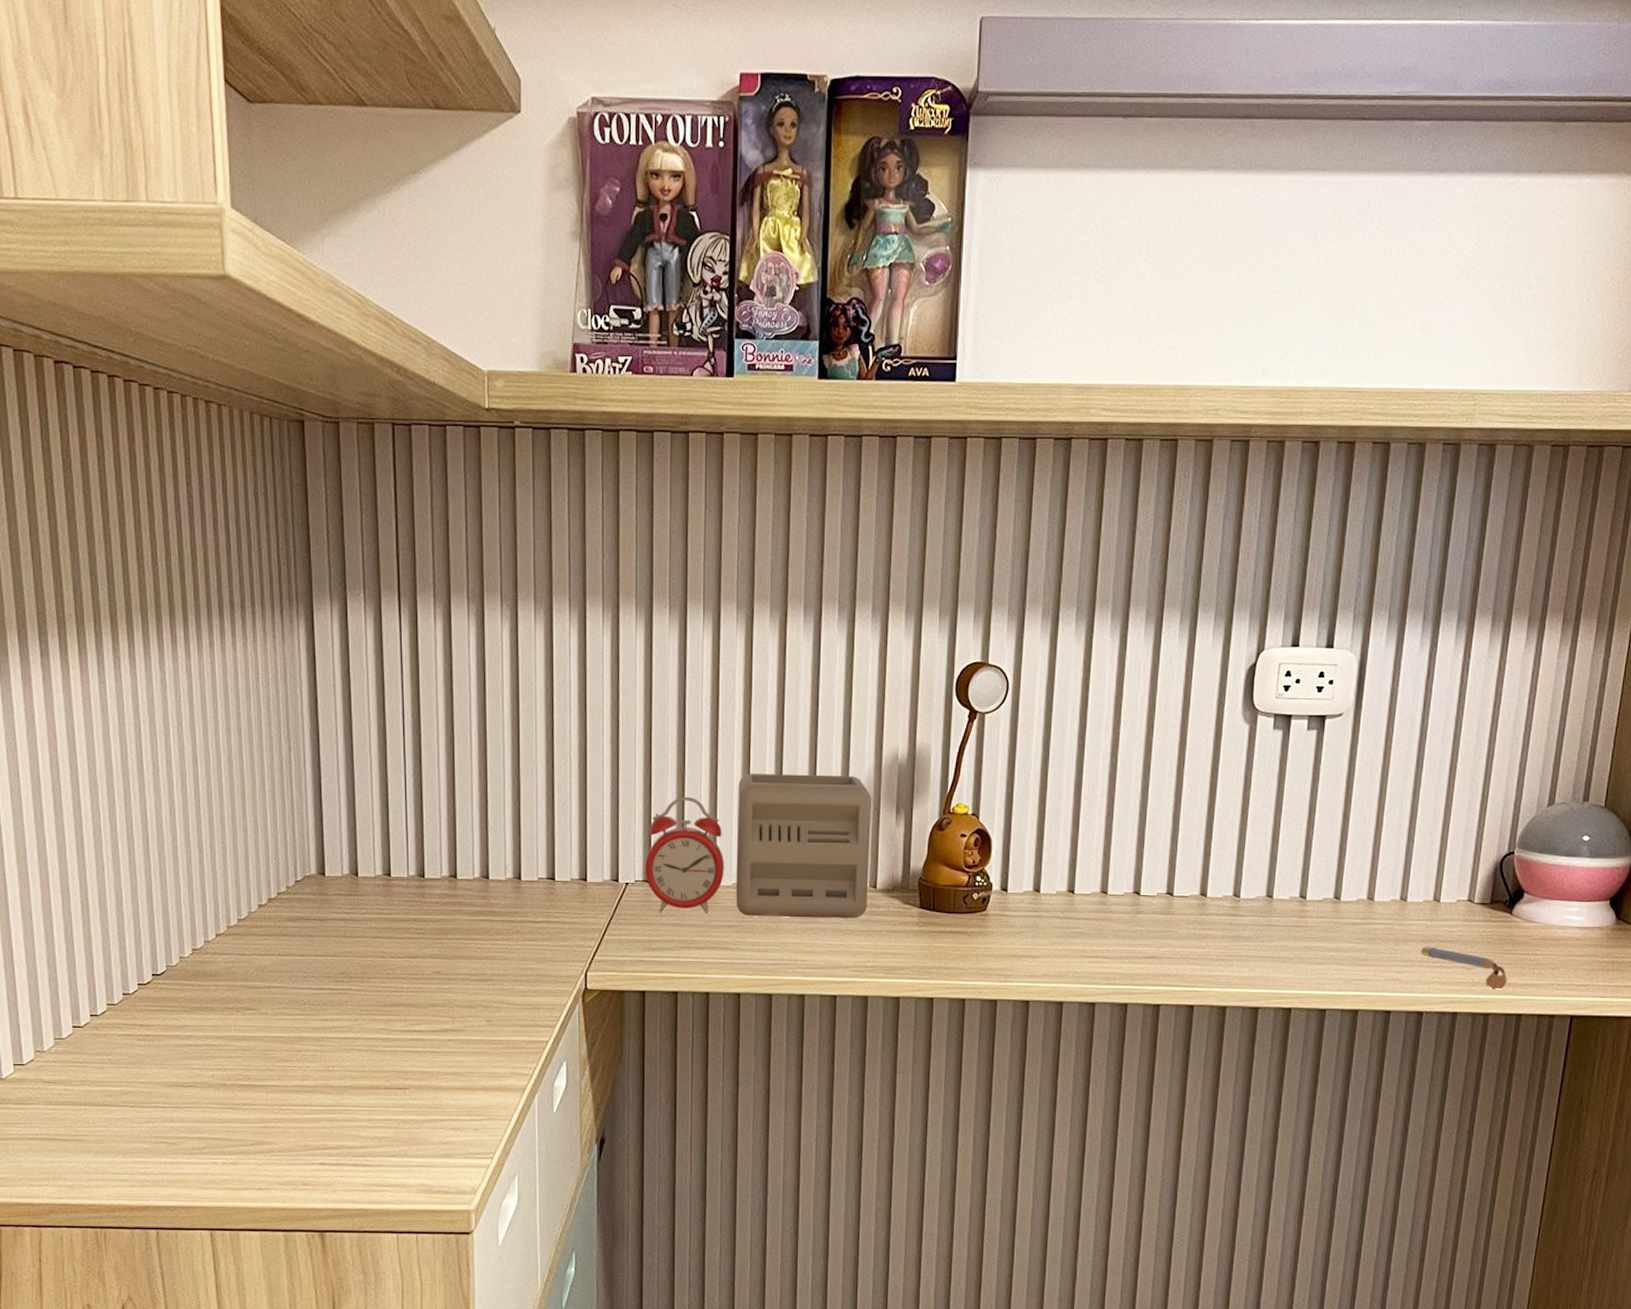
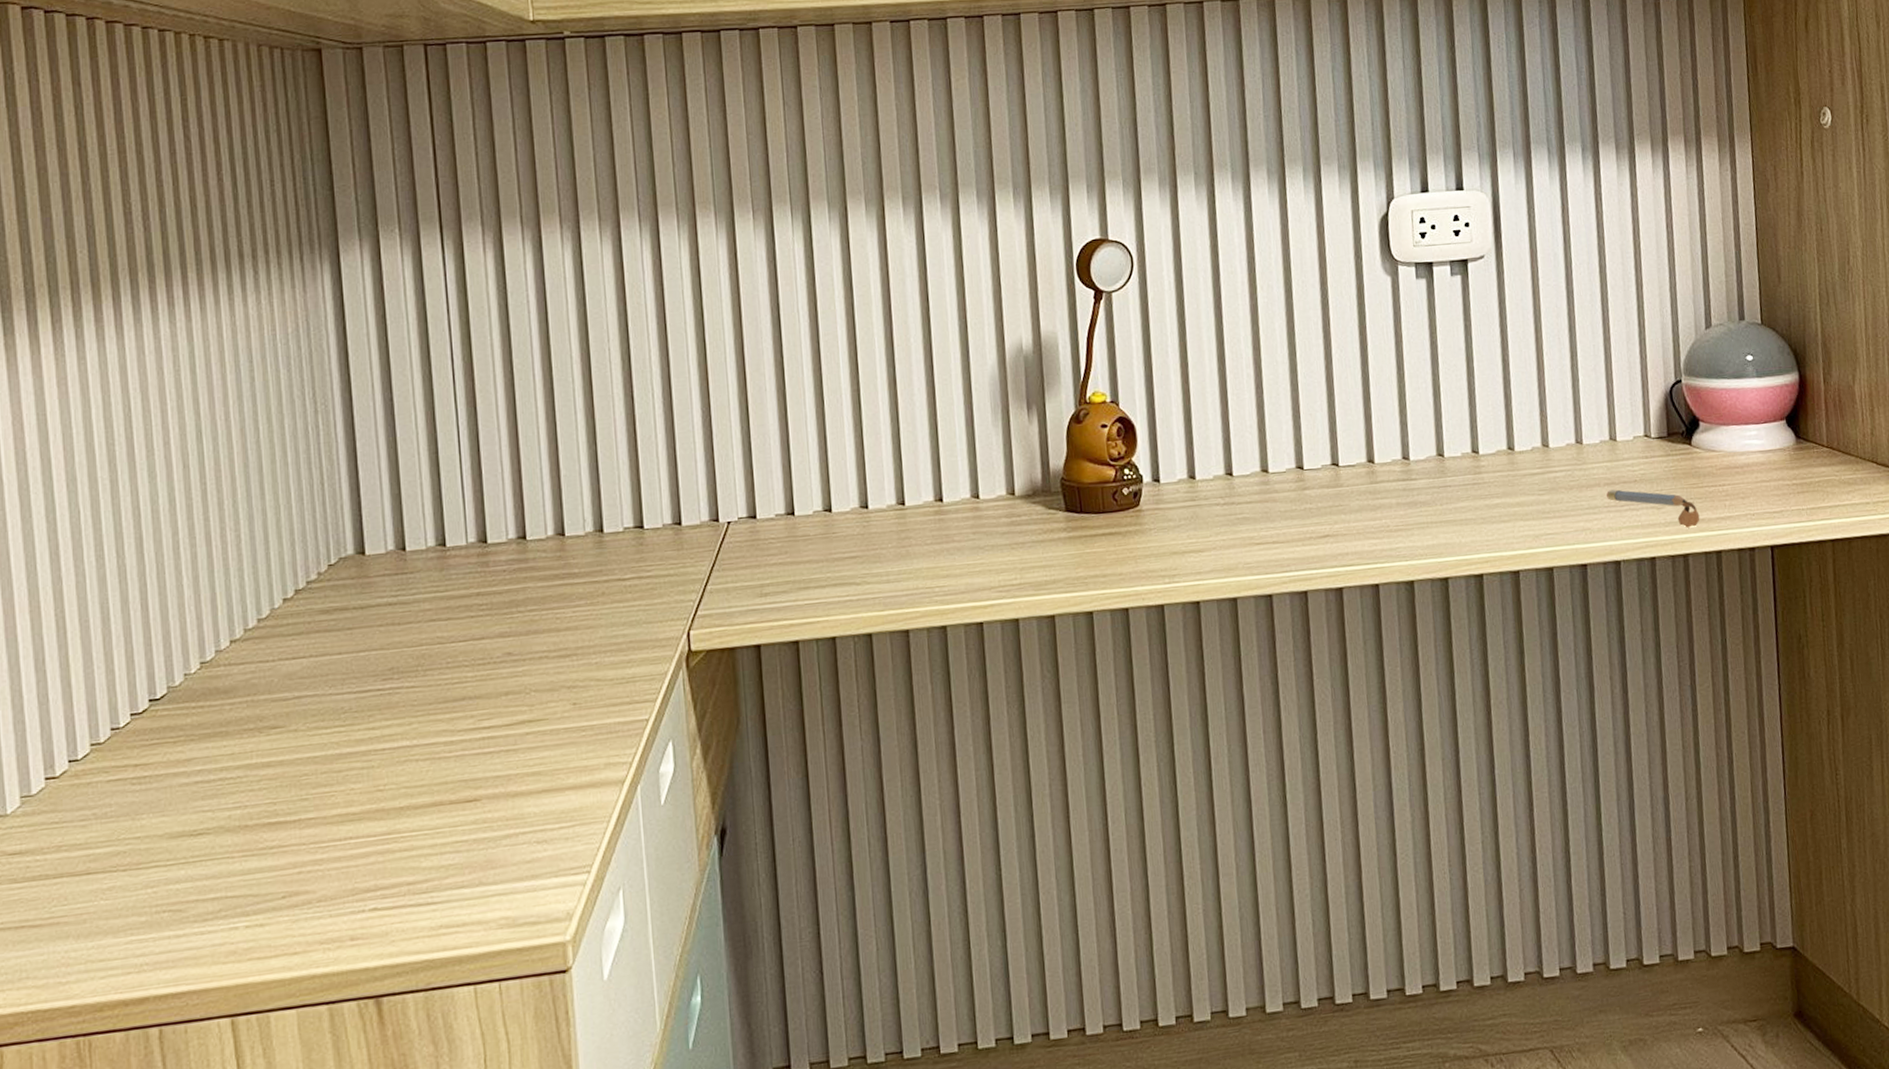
alarm clock: present [645,796,724,915] -> none [748,416,841,552]
desk organizer: present [736,774,872,919] -> none [847,374,1007,544]

